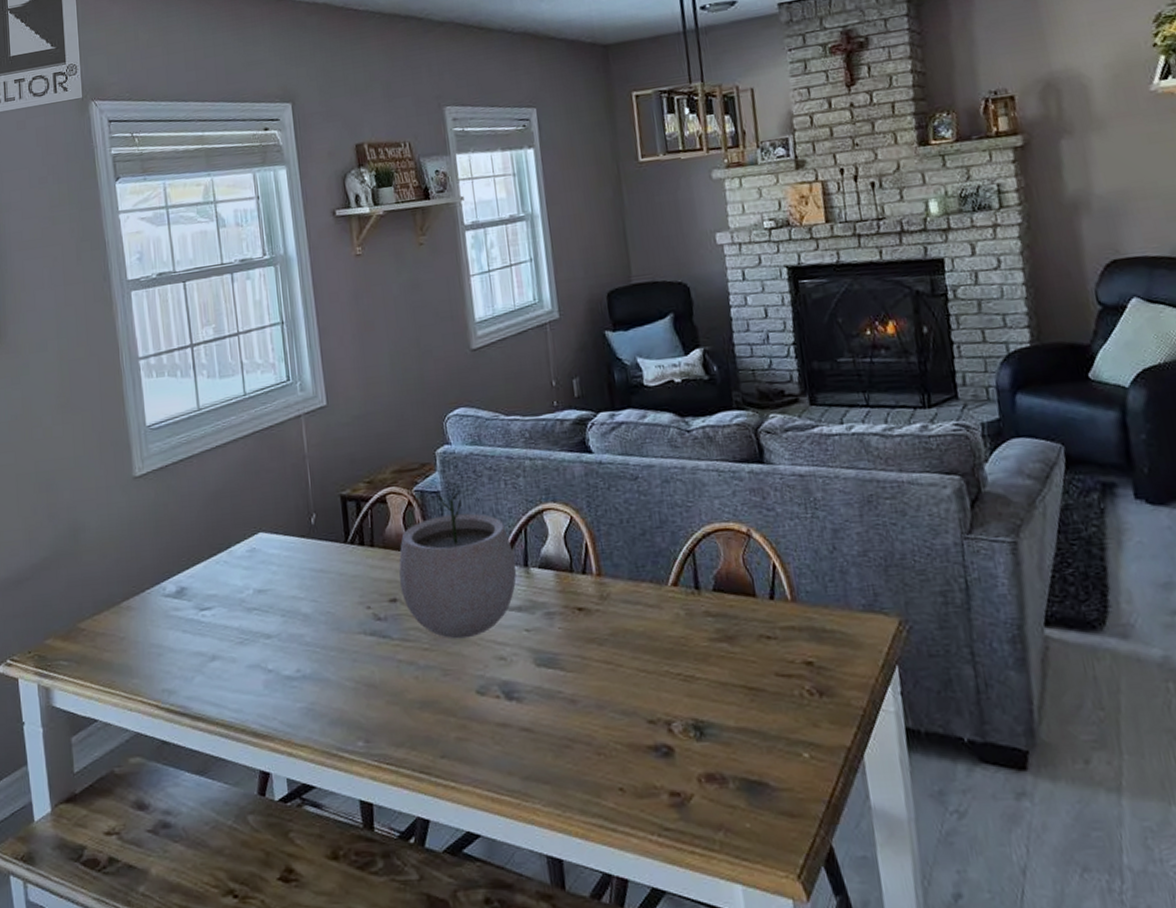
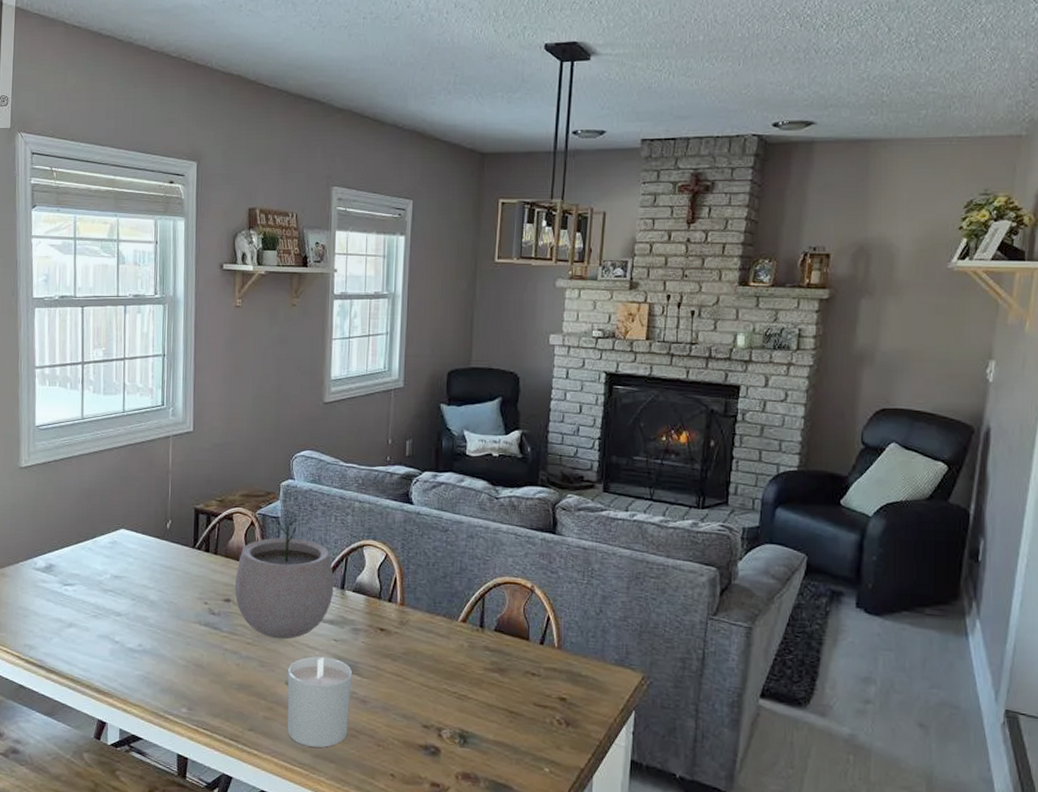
candle: none [476,652,560,768] -> present [287,656,352,748]

